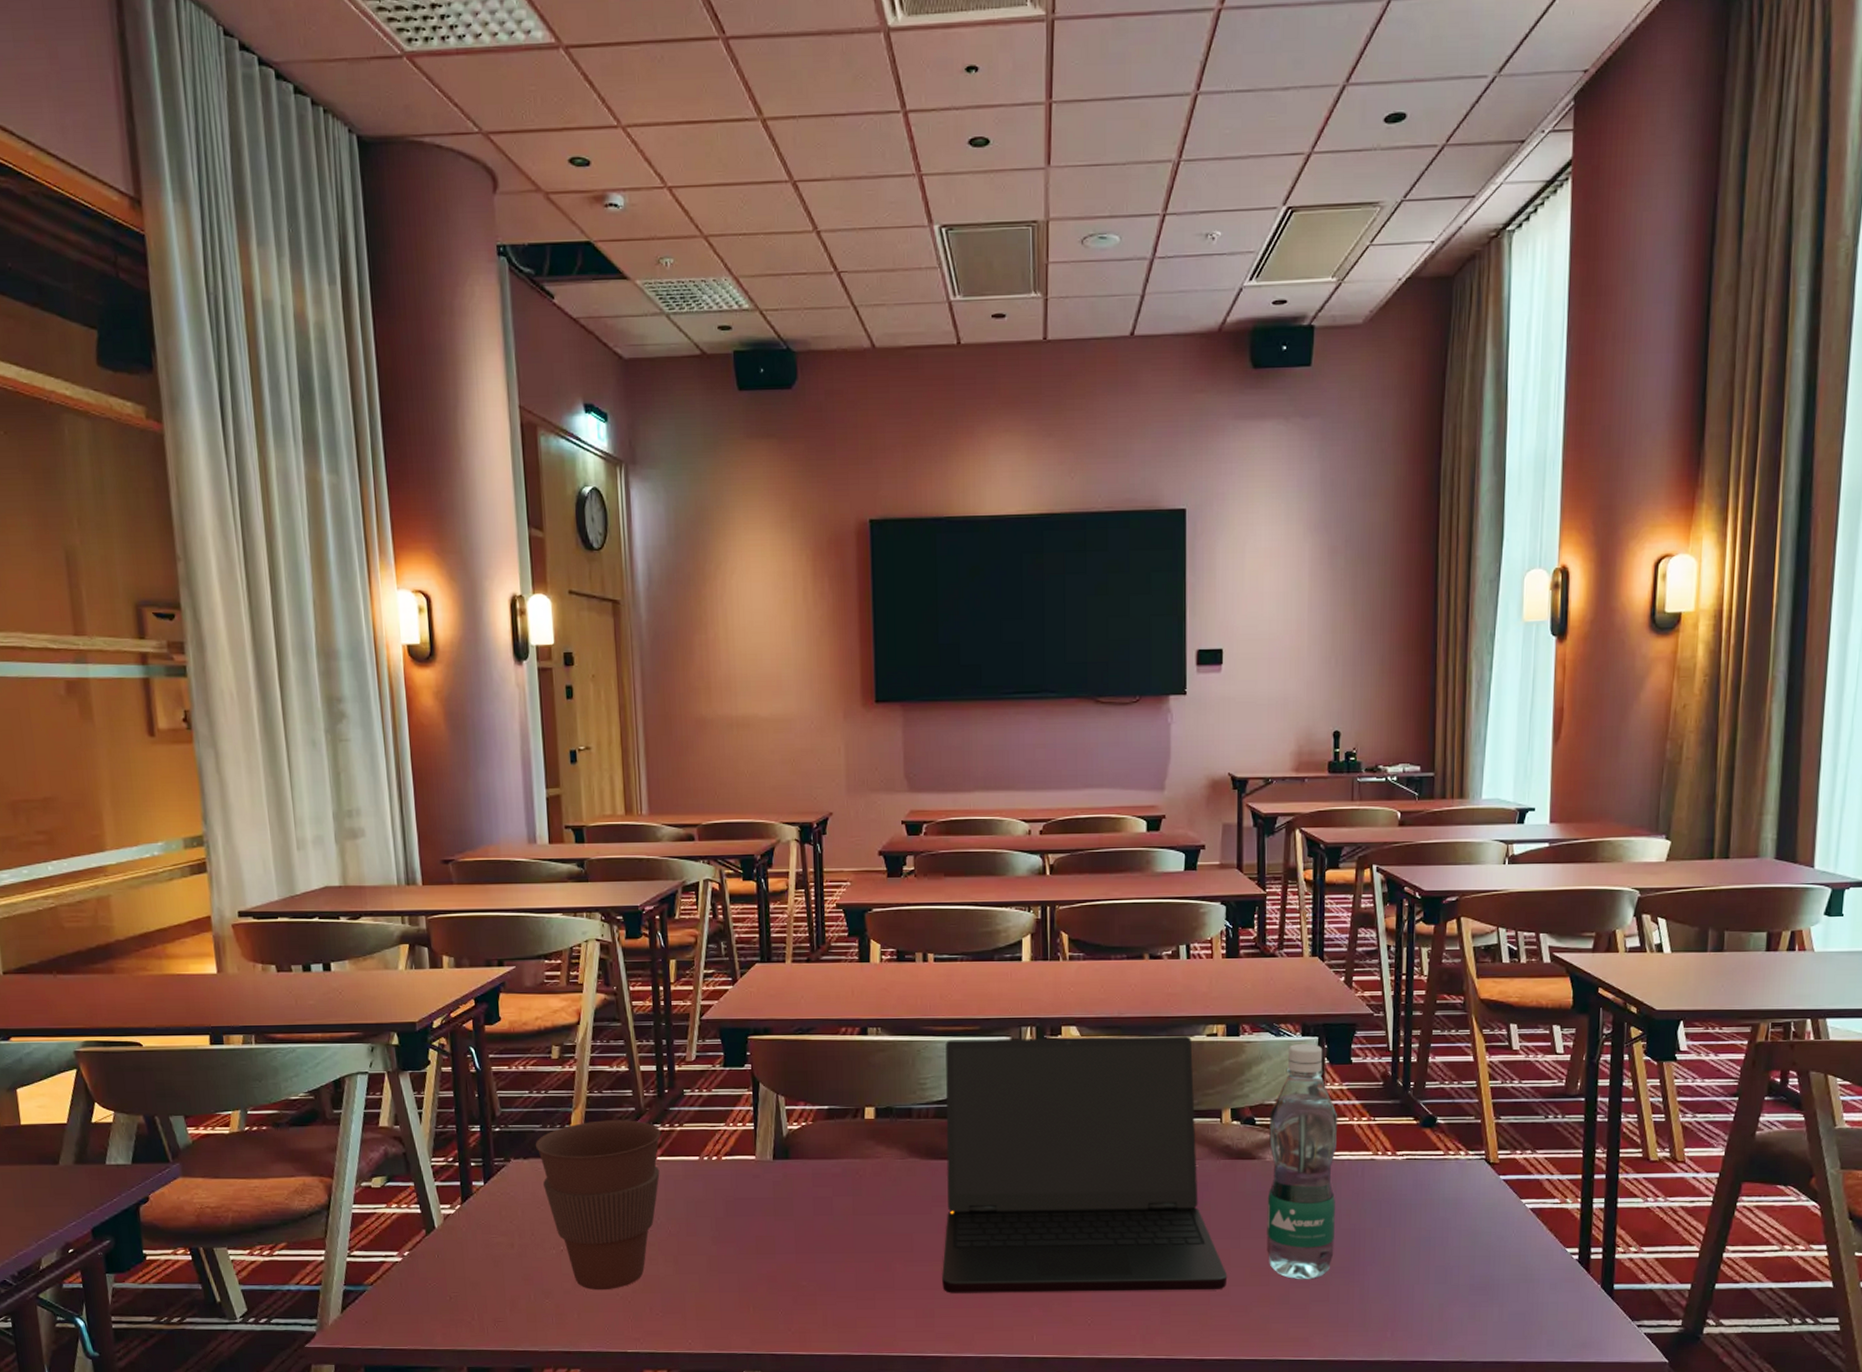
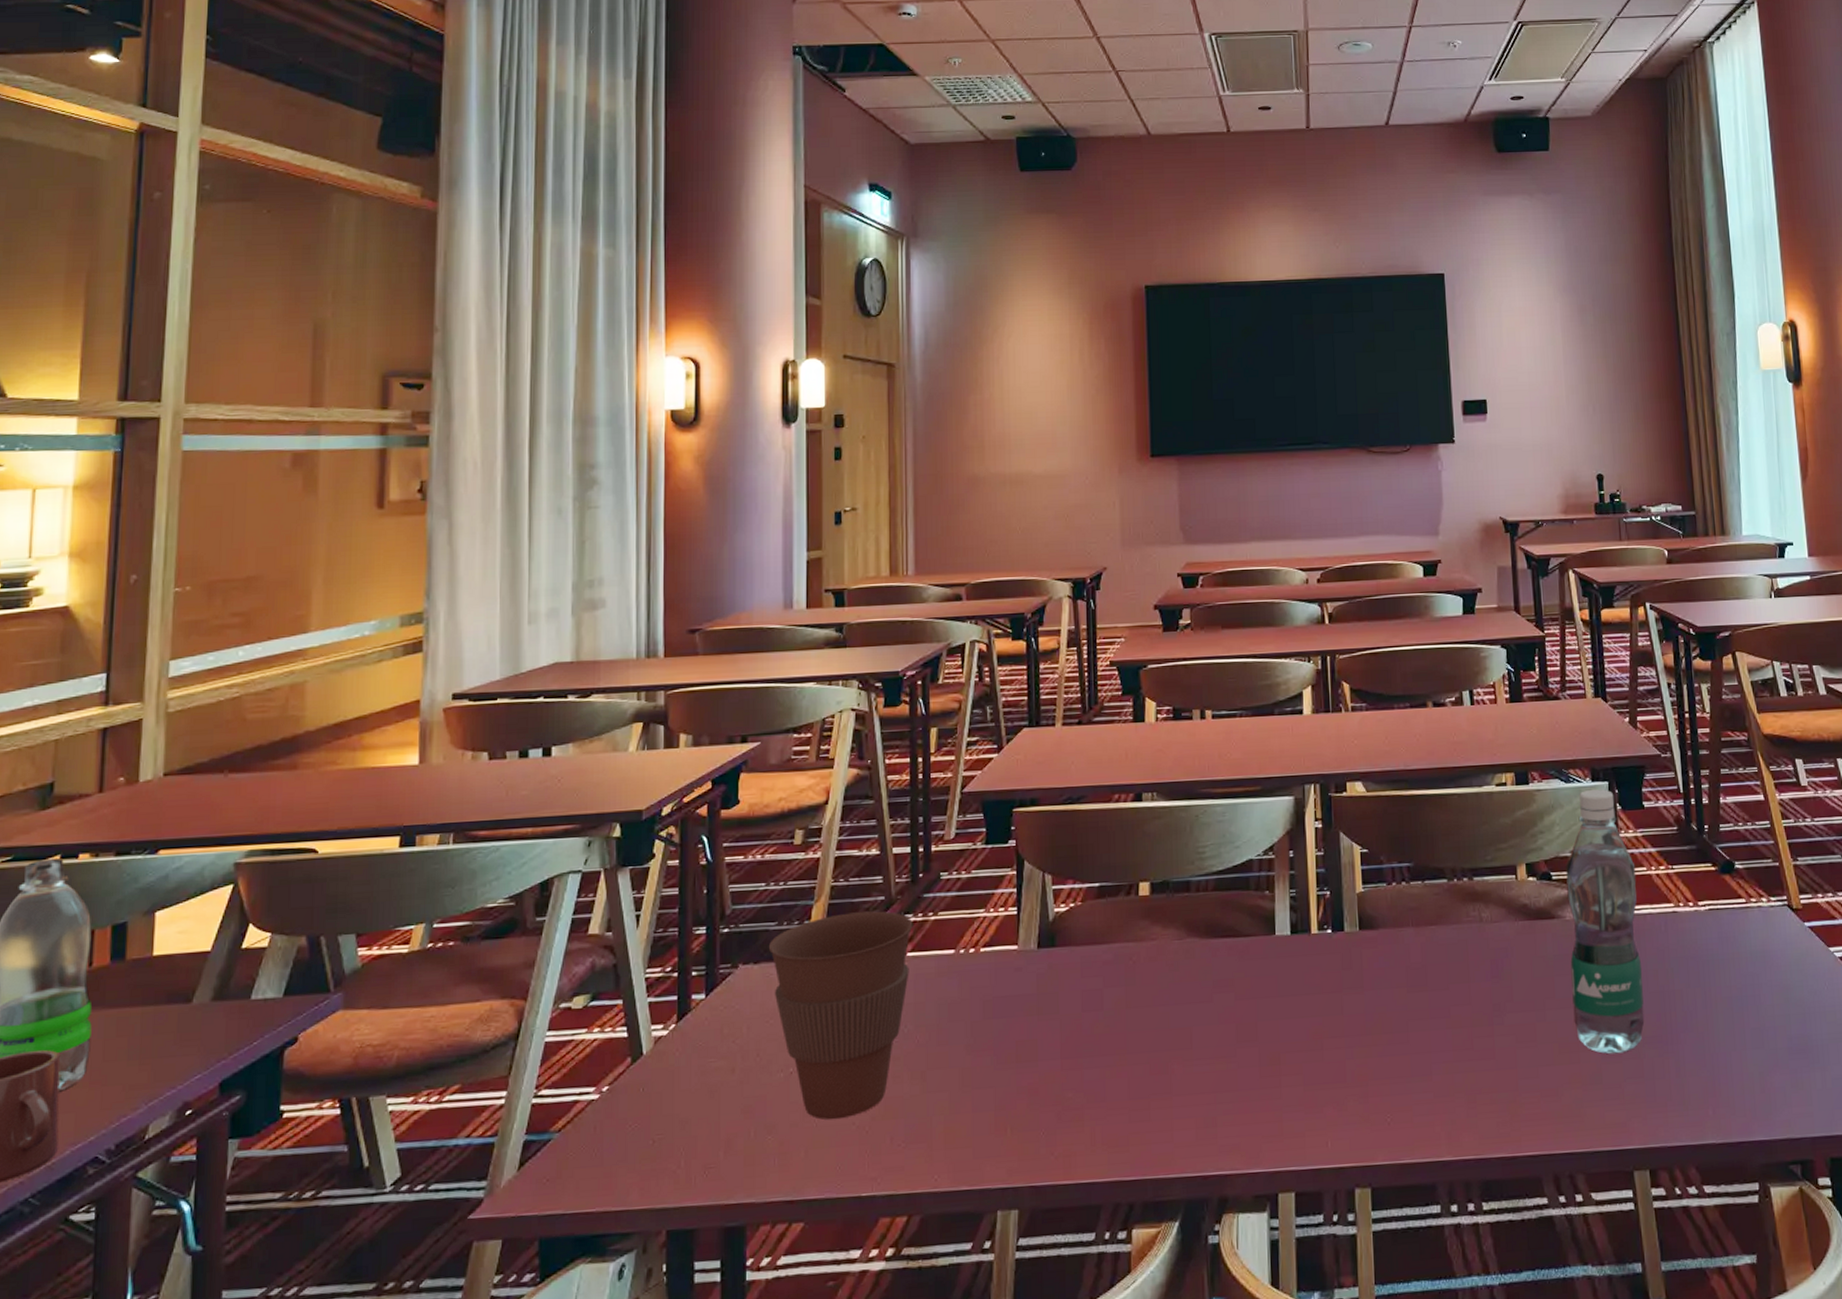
laptop: present [942,1036,1228,1293] -> none [1225,787,1535,1096]

